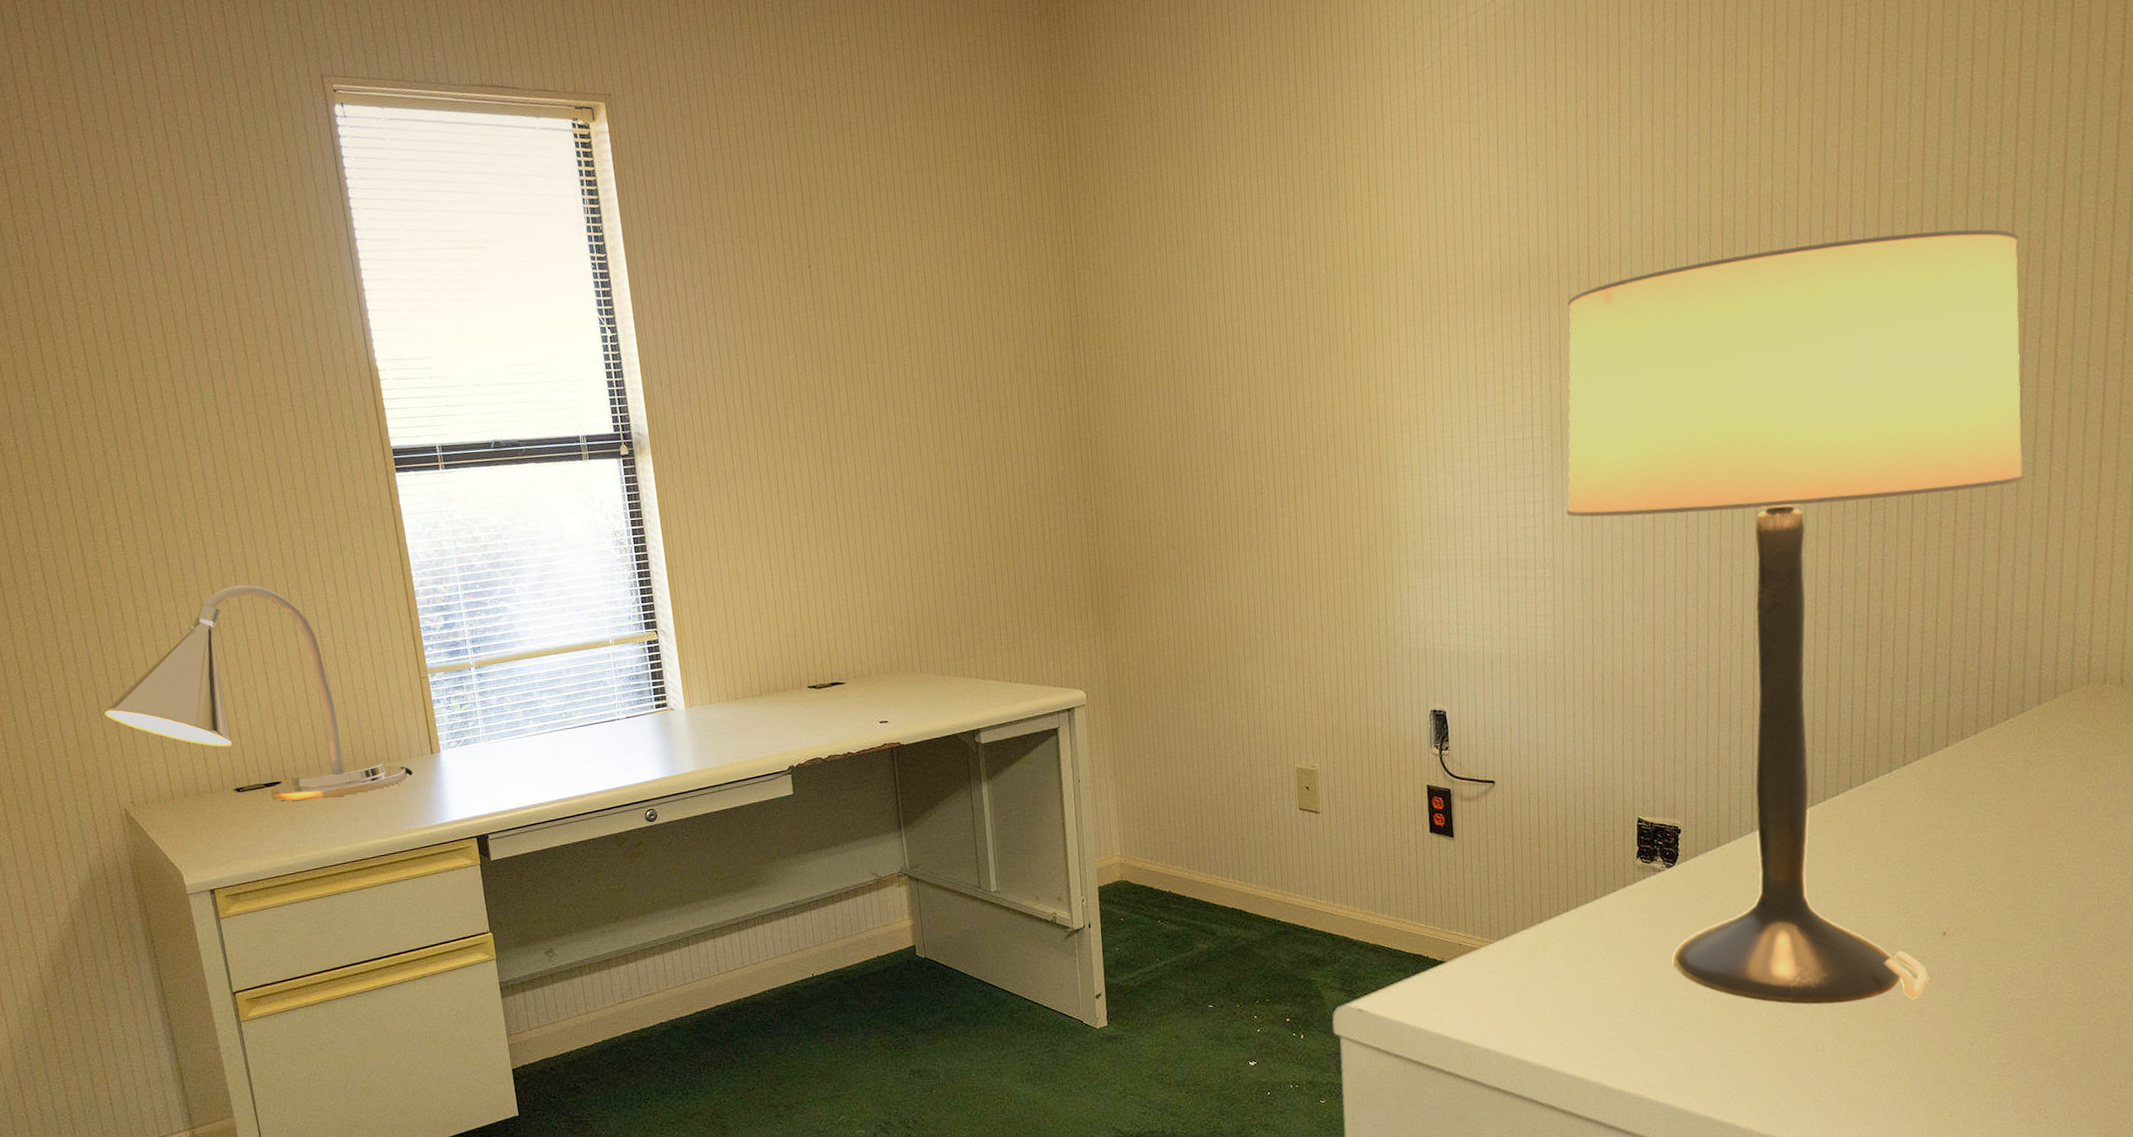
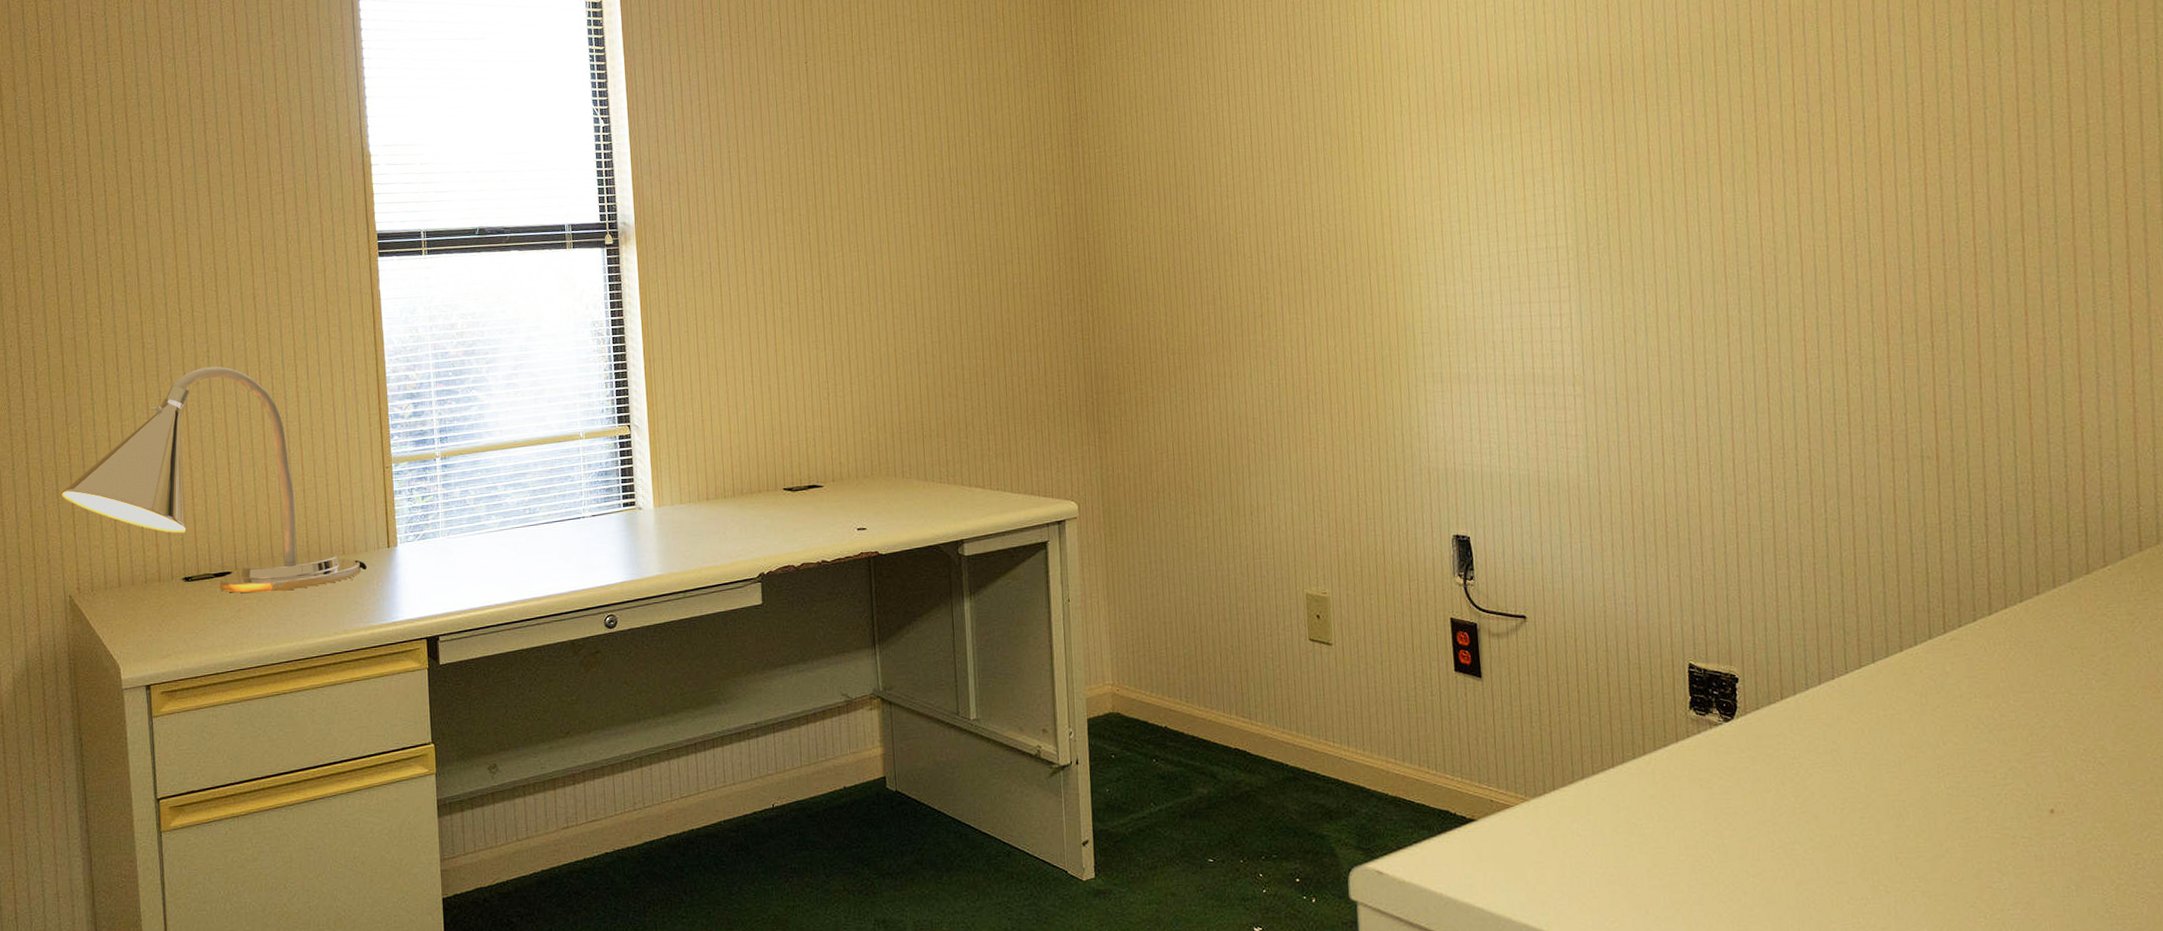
table lamp: present [1567,229,2025,1004] -> none [1589,42,2102,889]

